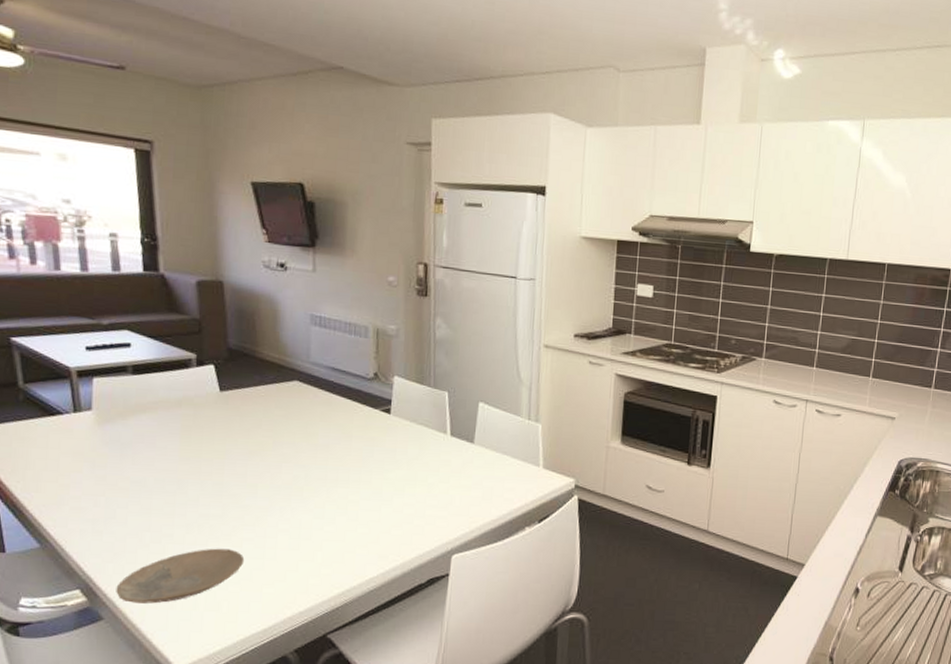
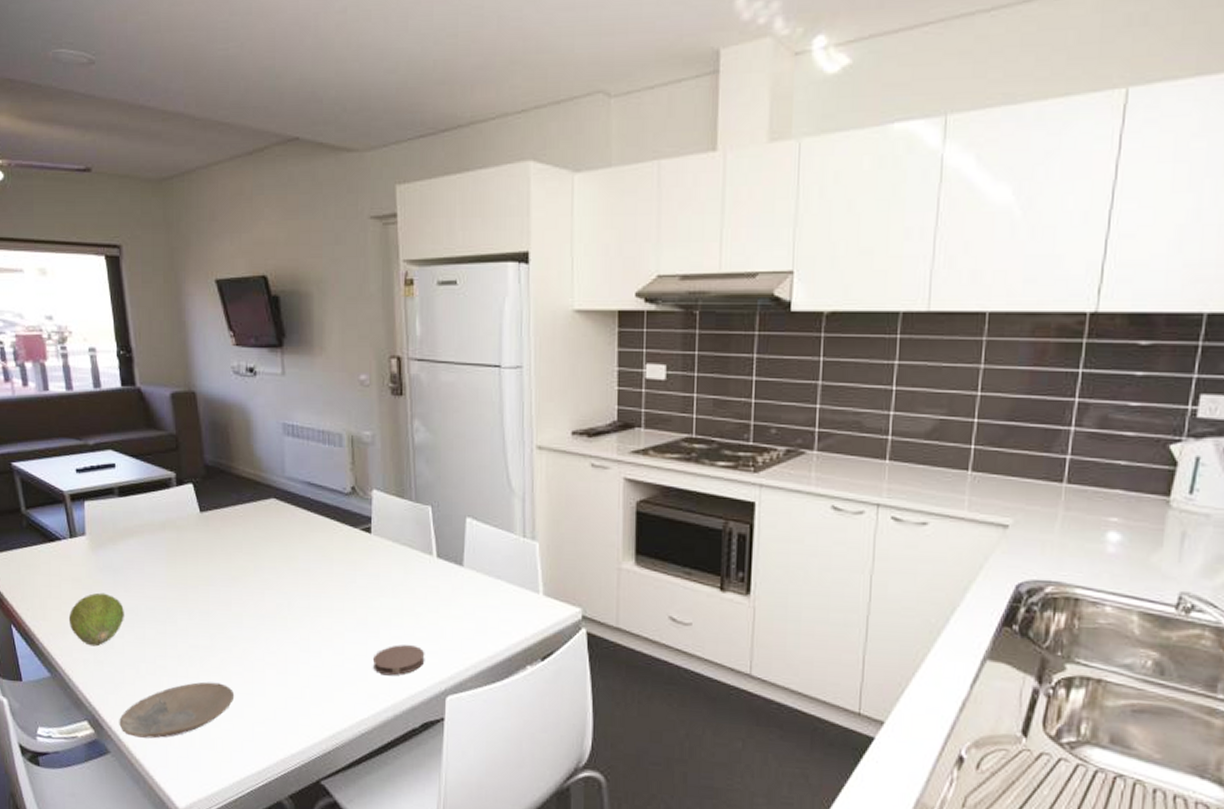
fruit: none [65,465,130,517] -> present [68,592,124,647]
coaster: none [384,511,435,539] -> present [372,644,425,676]

